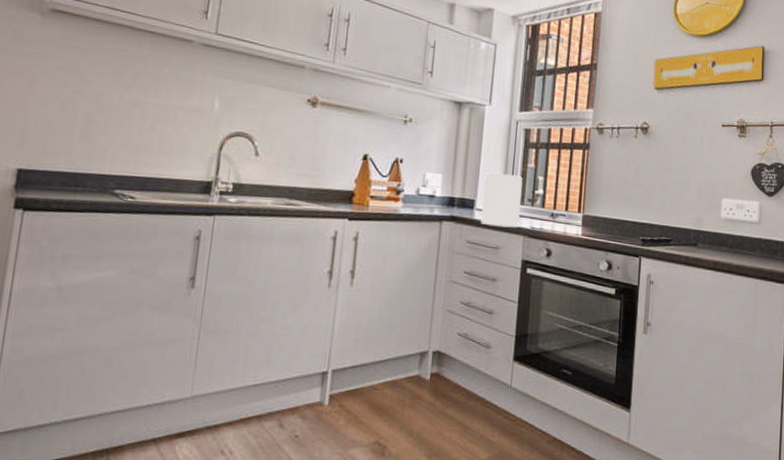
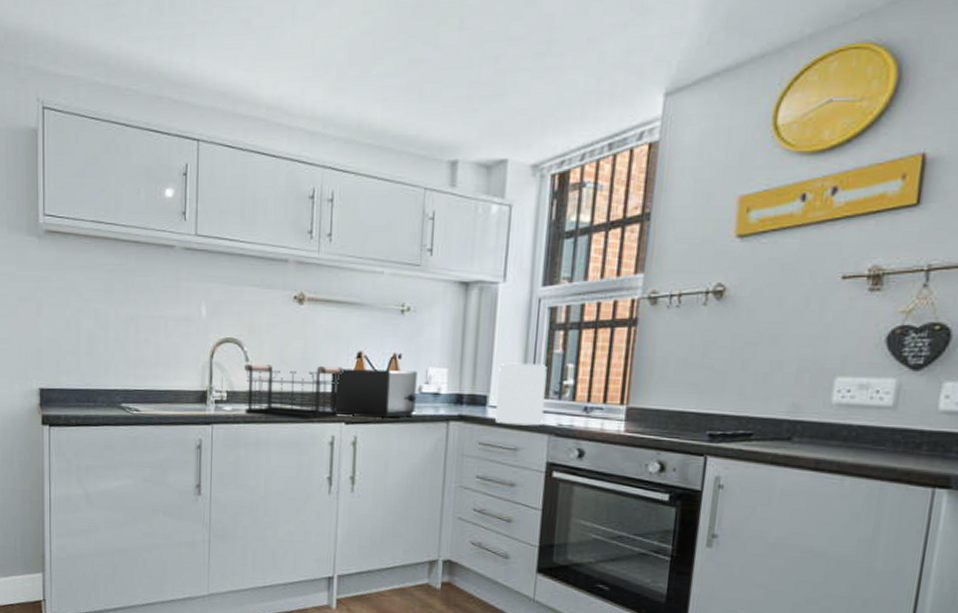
dish rack: none [249,158,350,215] -> present [244,364,344,420]
toaster: none [335,168,416,216] -> present [331,369,418,418]

